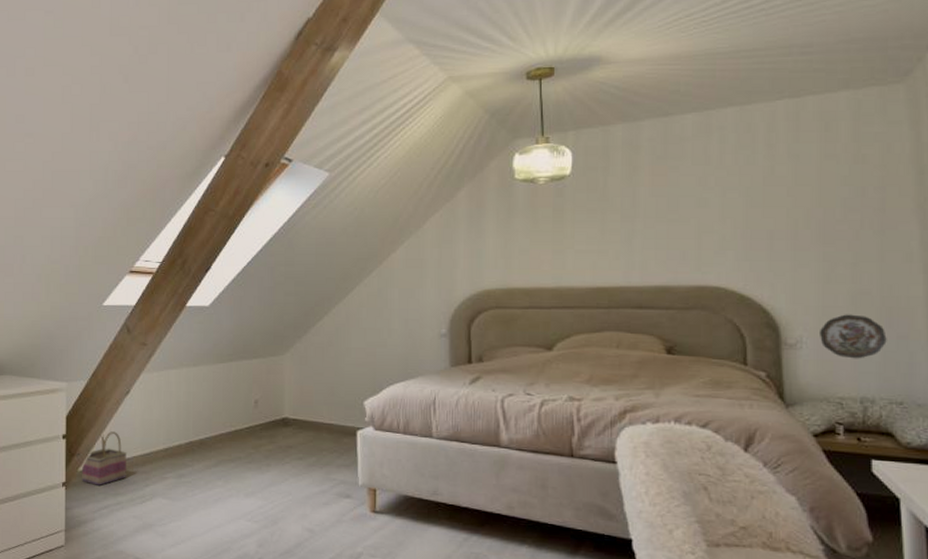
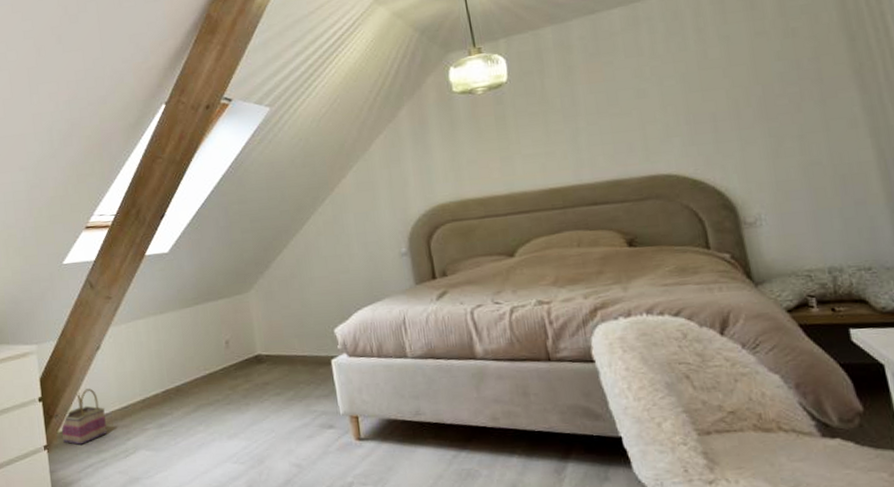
decorative plate: present [820,314,887,359] -> none [777,186,846,231]

